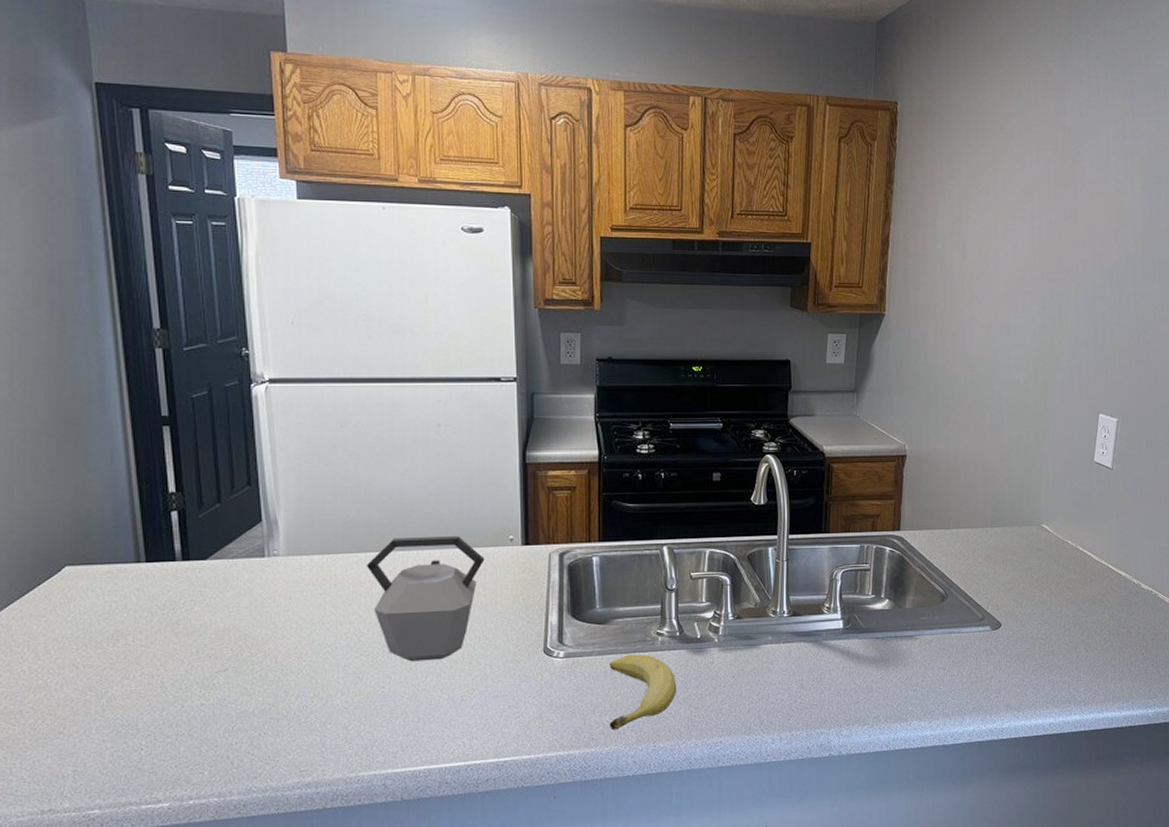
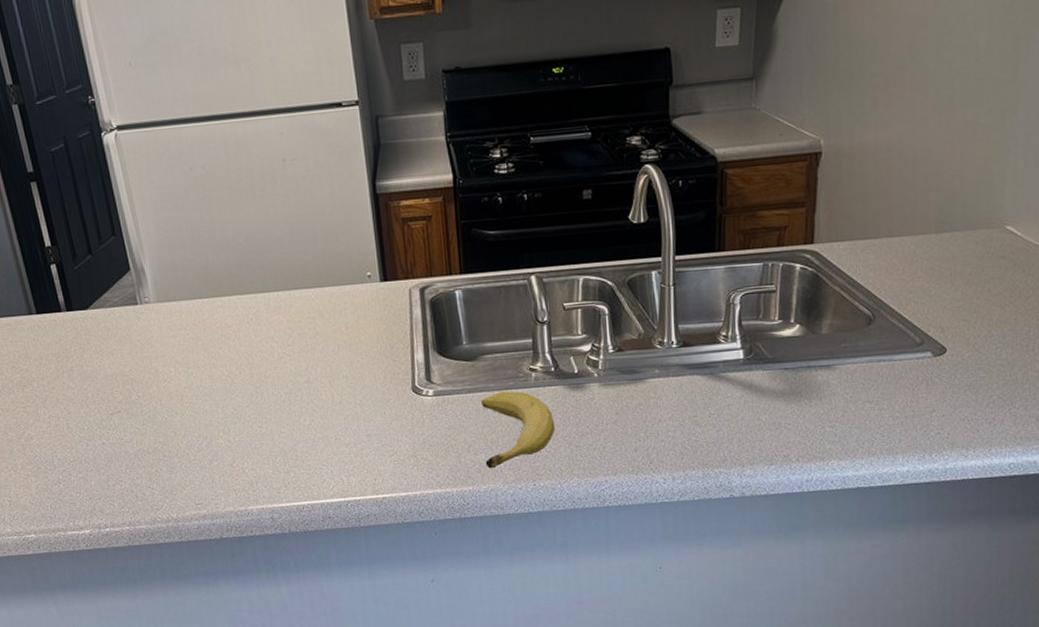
kettle: present [367,536,485,662] -> none [231,275,345,402]

